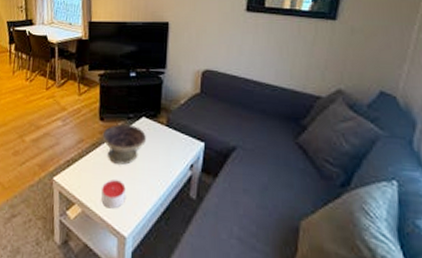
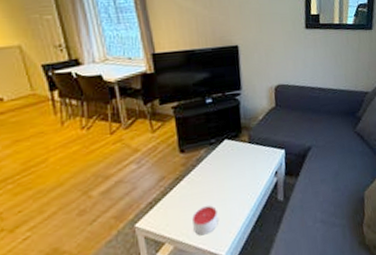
decorative bowl: present [102,124,146,165] -> none [185,149,231,191]

